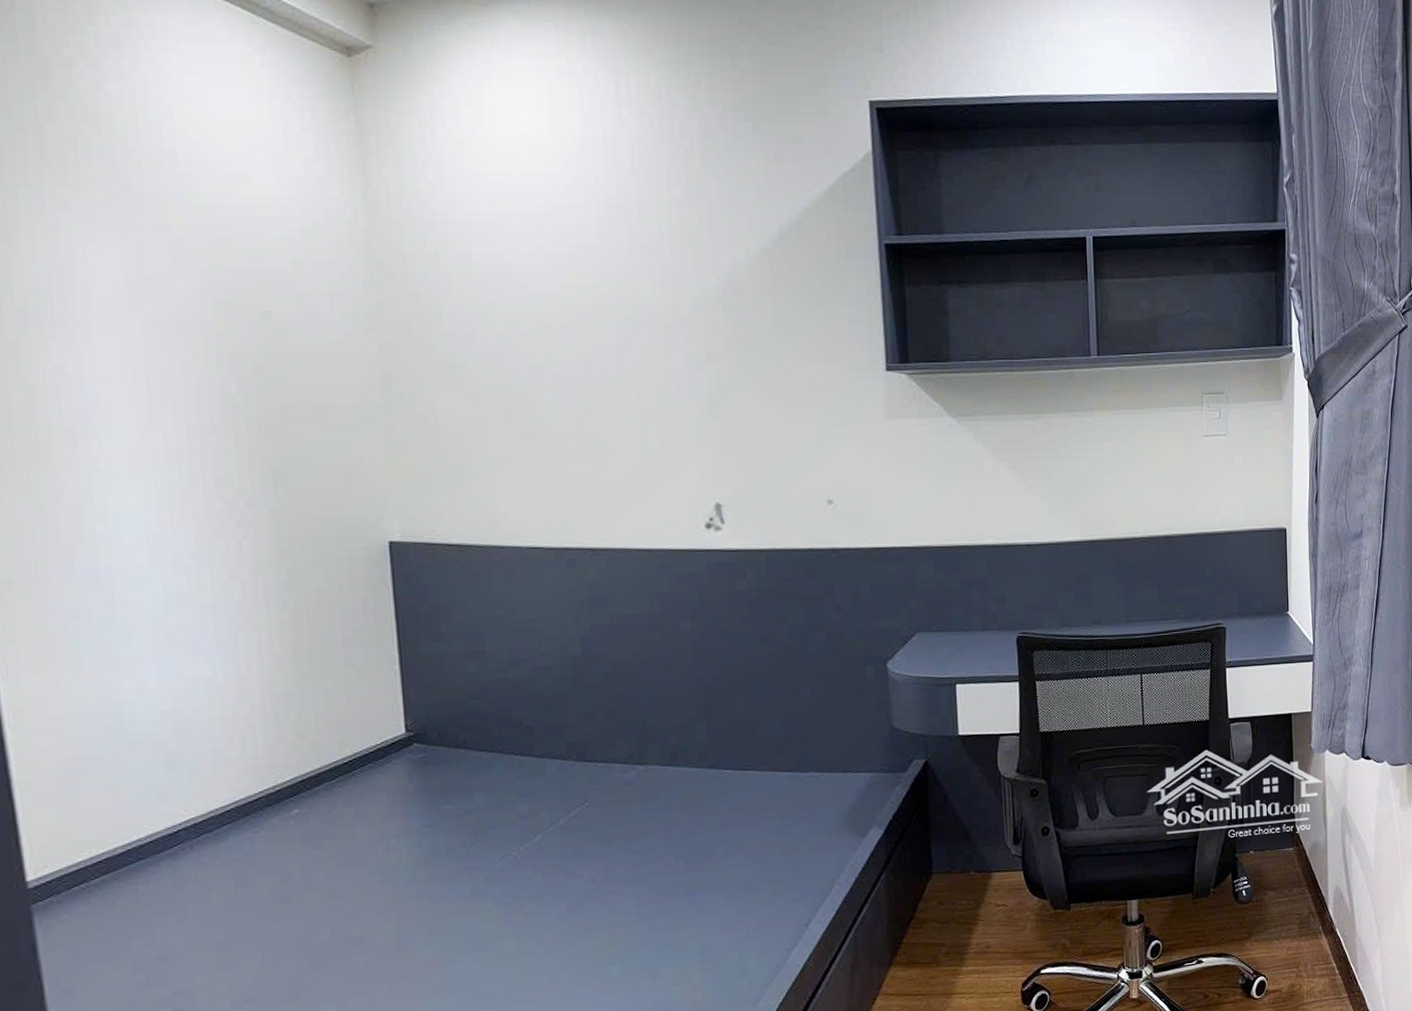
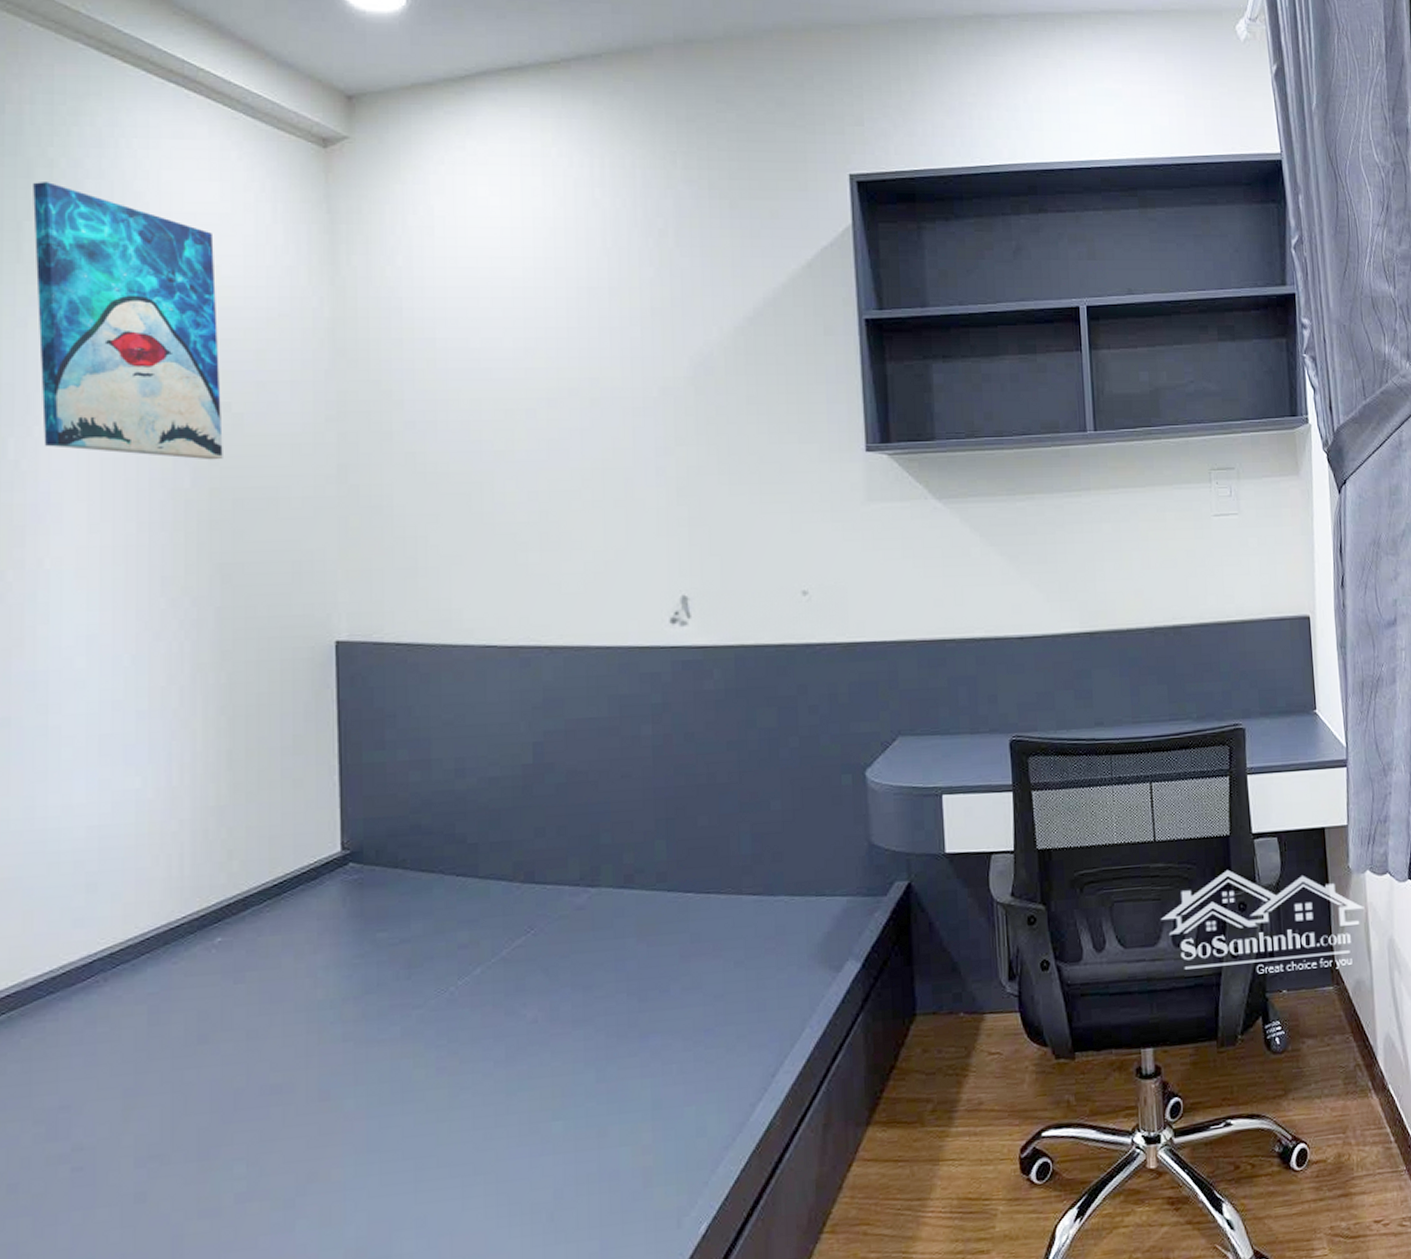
wall art: none [52,82,268,368] -> present [33,182,223,460]

